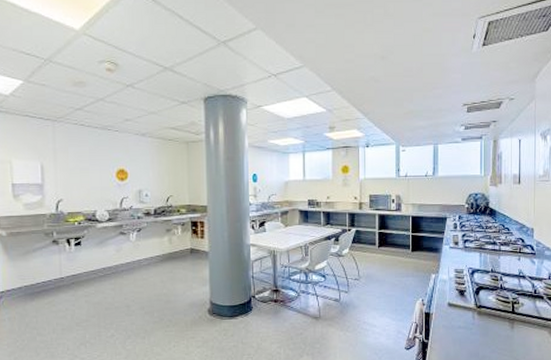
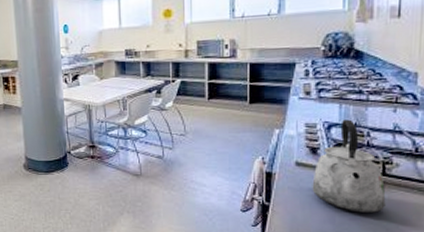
kettle: none [461,266,515,346] -> present [312,119,386,213]

